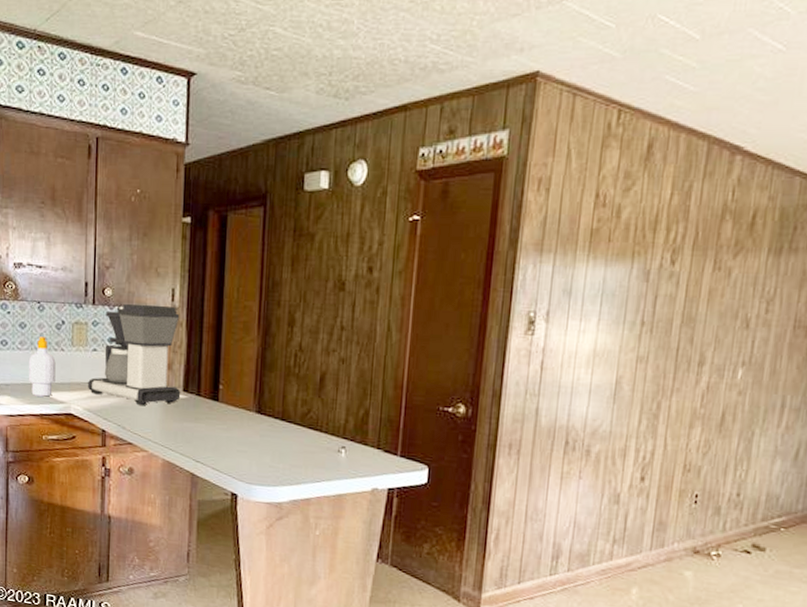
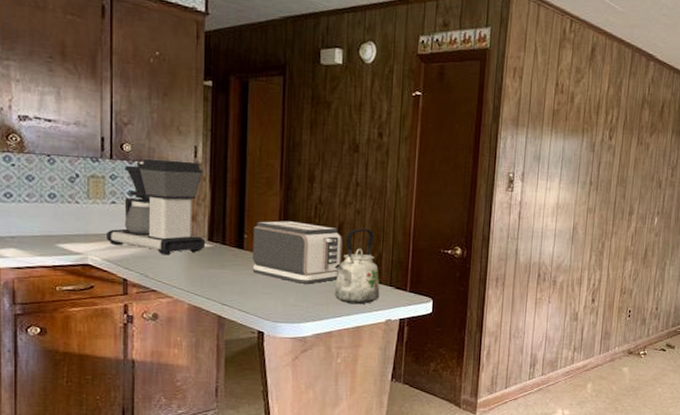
soap bottle: present [28,337,56,397] -> none [38,189,70,249]
toaster: none [227,370,325,443] -> present [252,220,343,284]
kettle: none [313,379,366,469] -> present [334,228,380,305]

